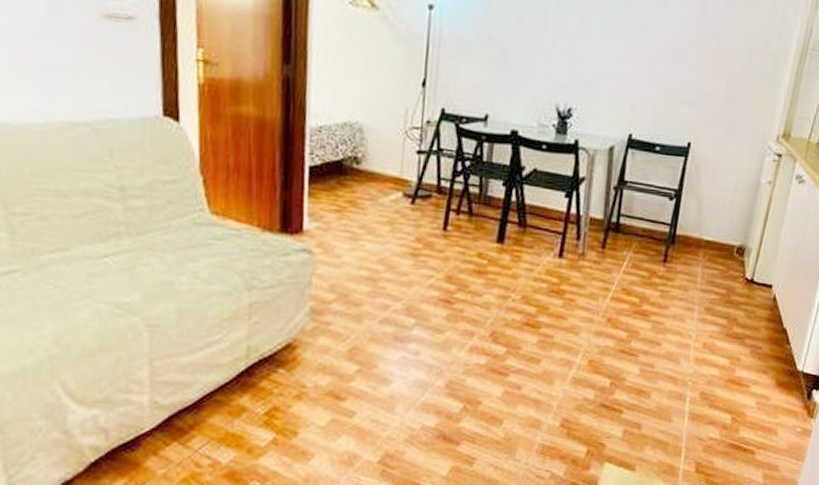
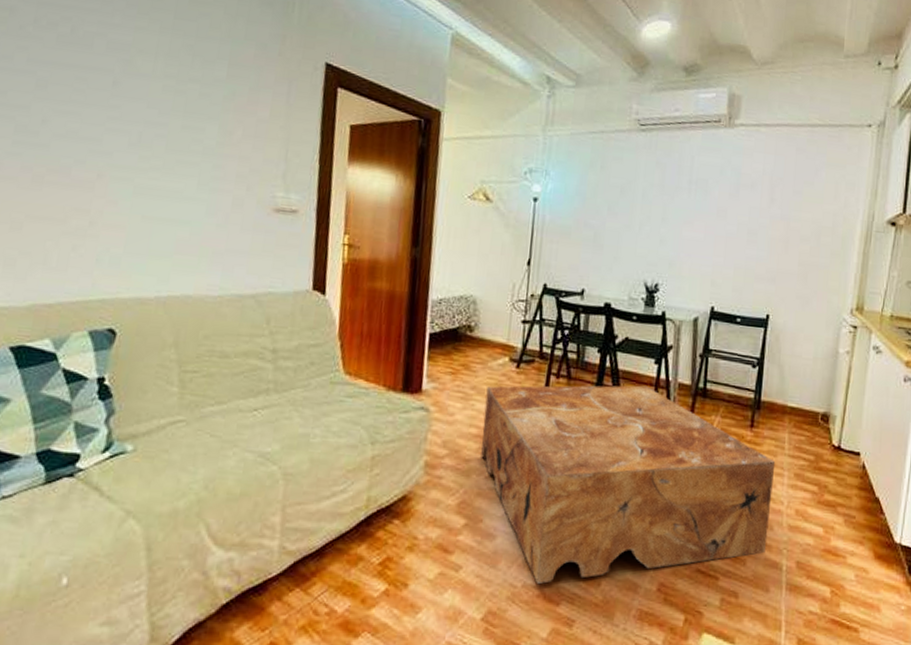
coffee table: none [373,221,687,425] -> present [481,385,776,584]

